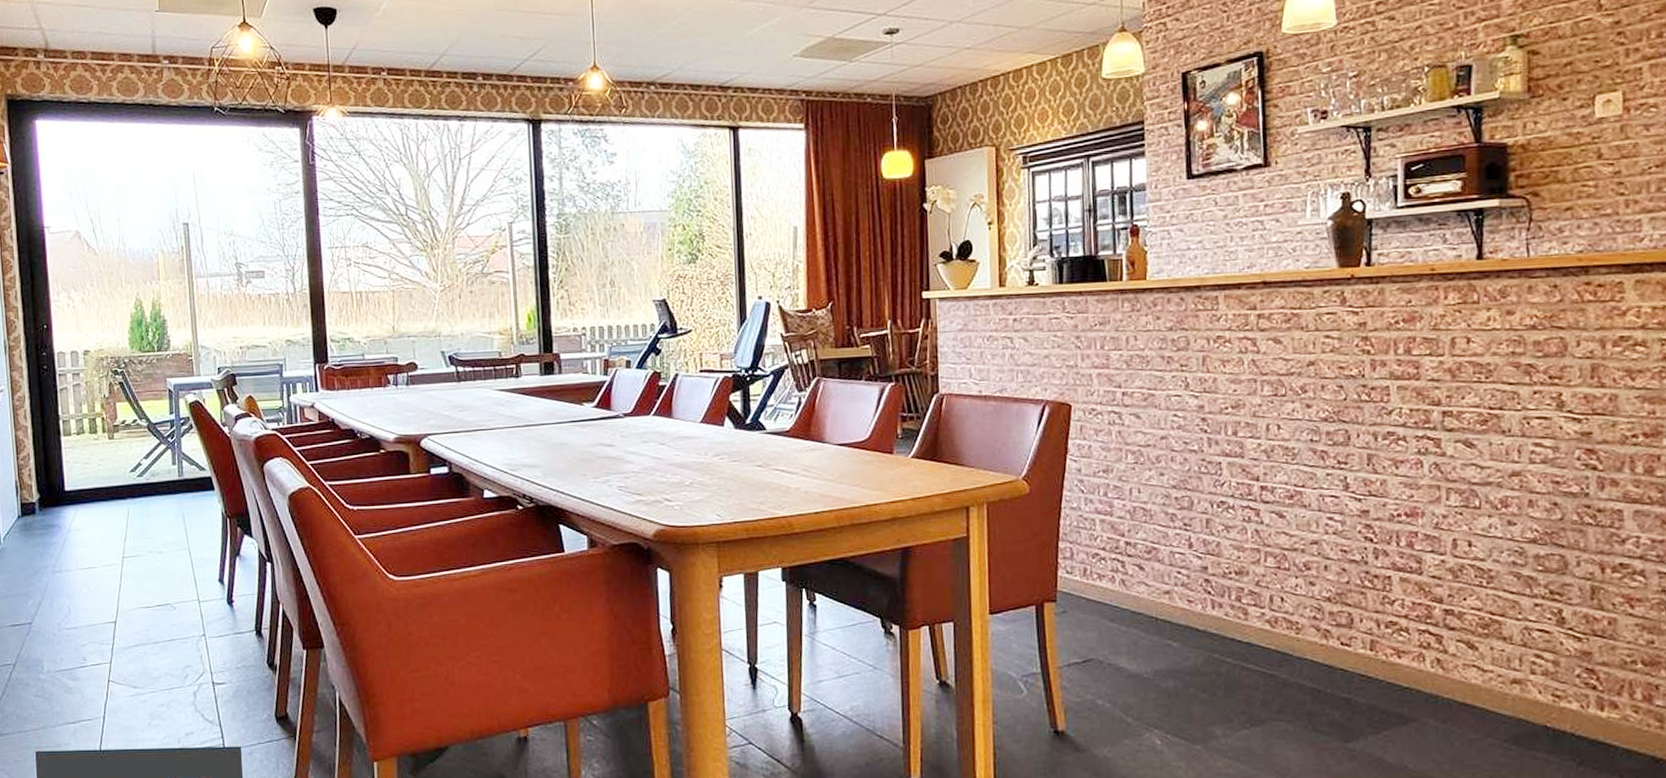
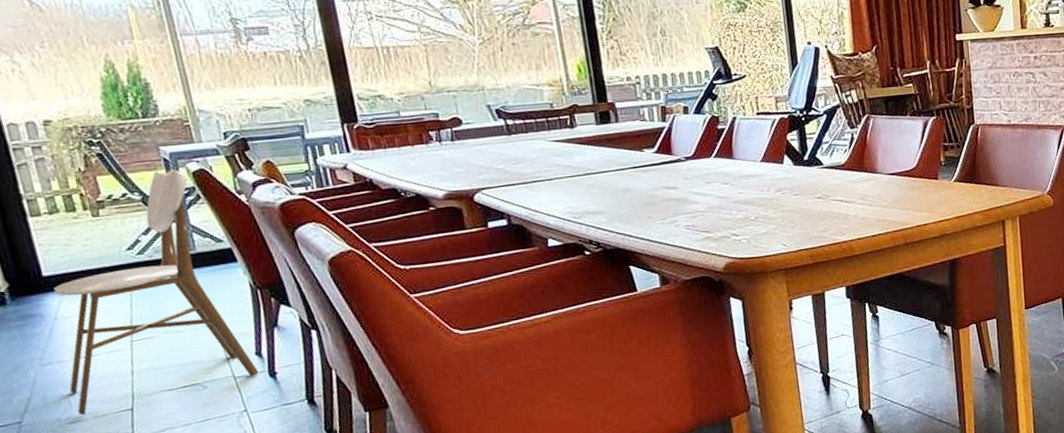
dining chair: none [71,400,219,623] -> present [53,169,259,416]

